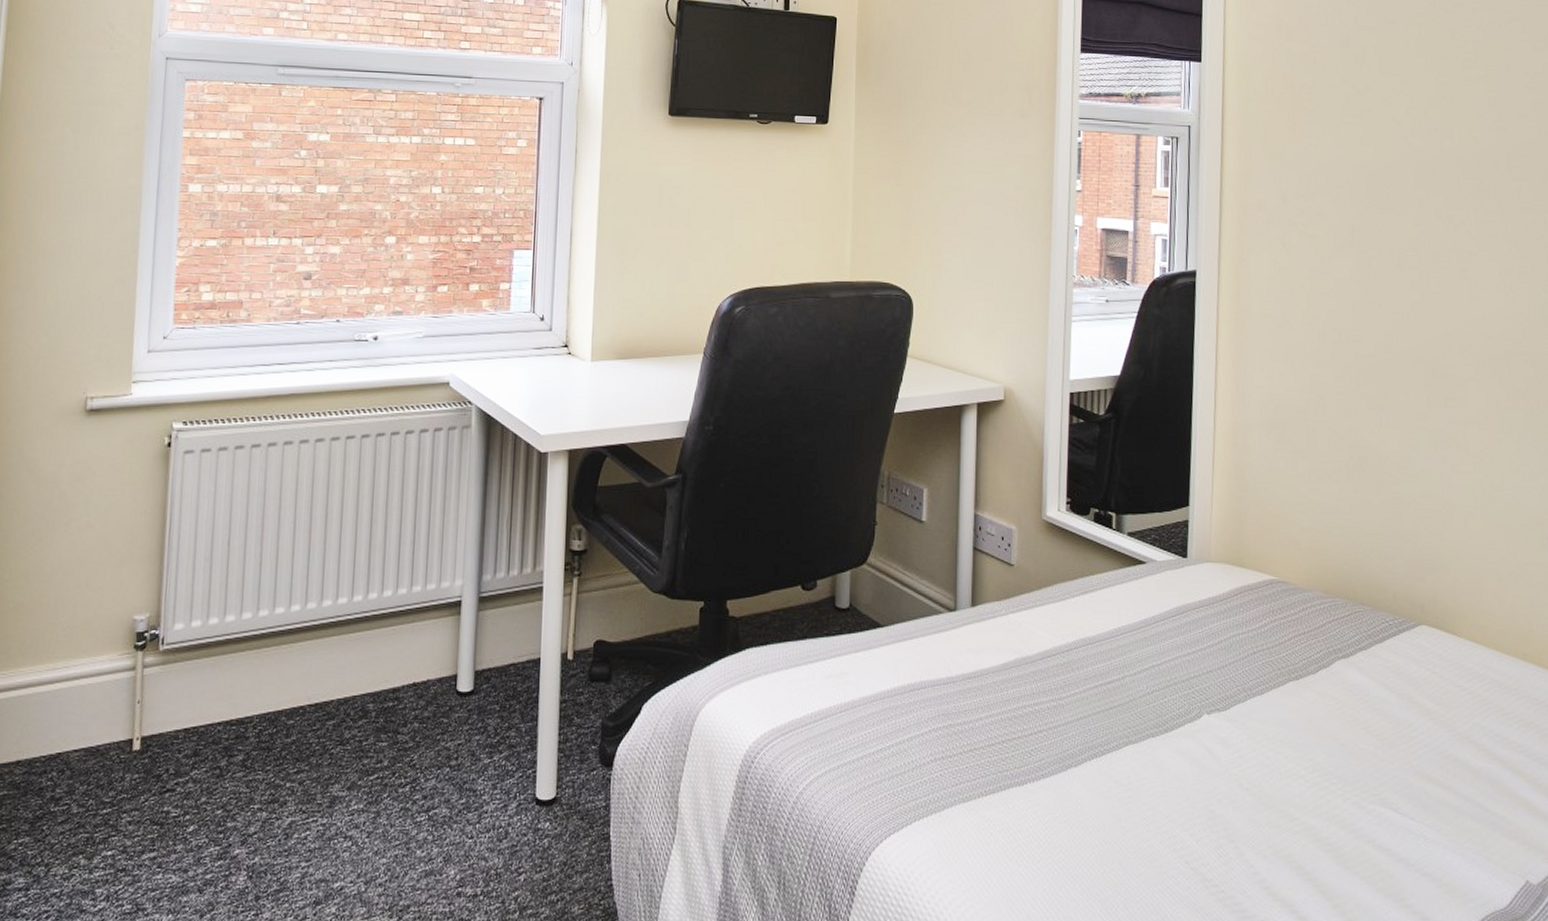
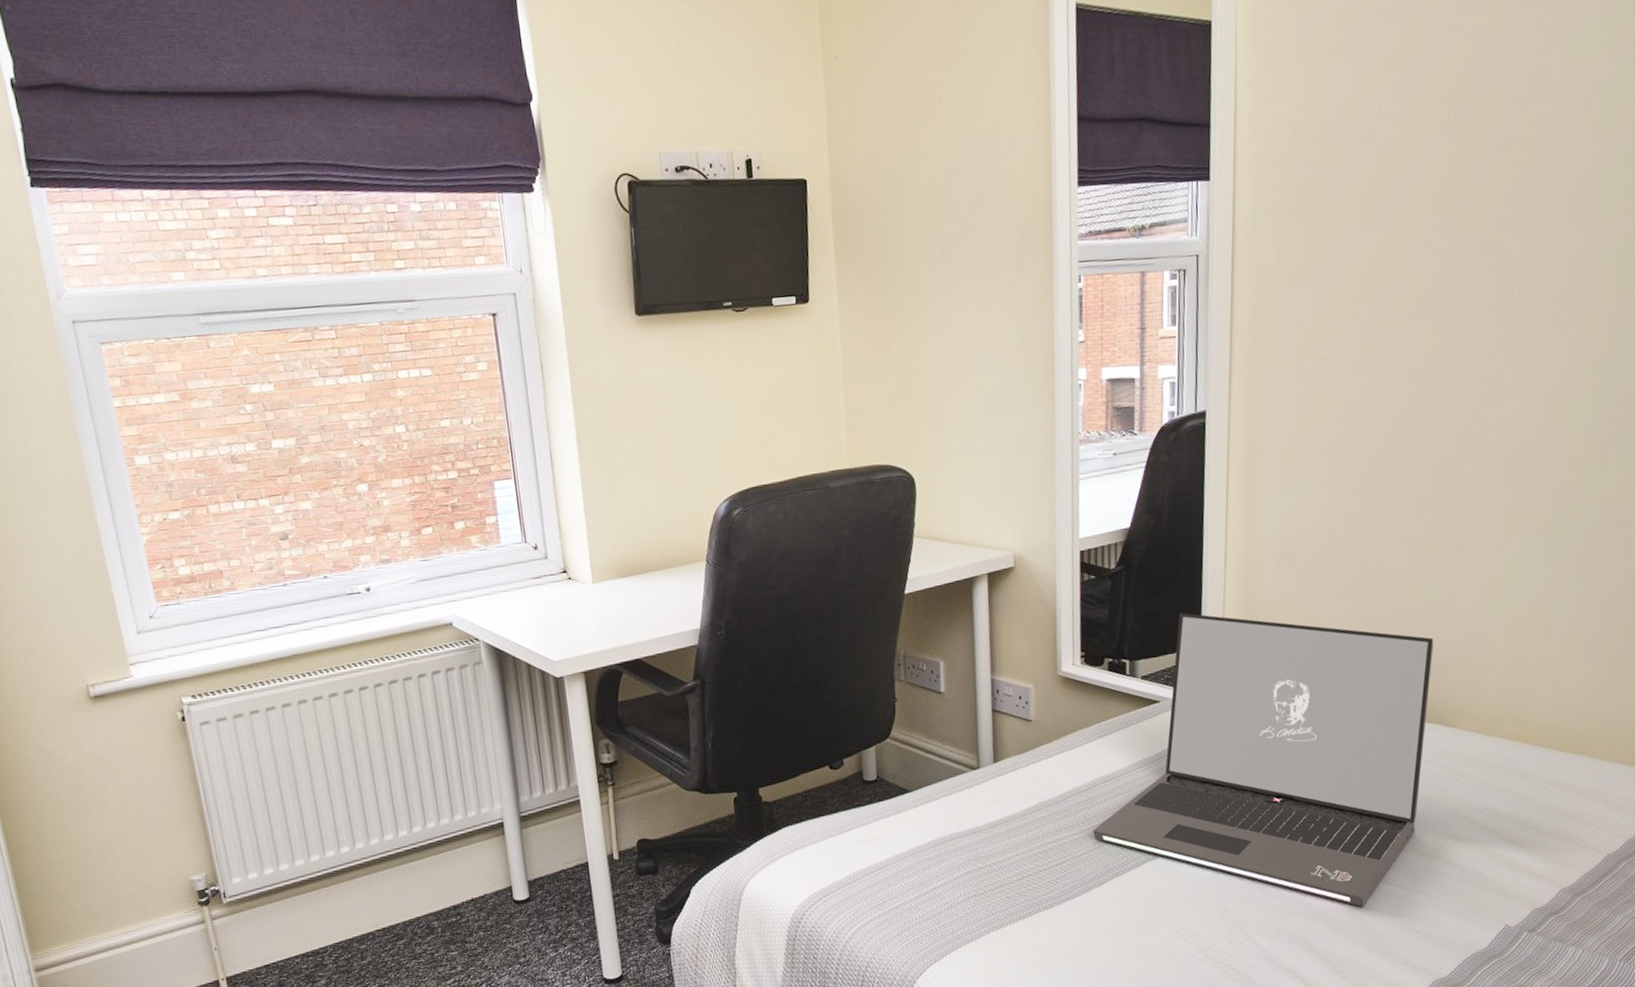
laptop: none [1072,470,1430,835] -> present [1093,612,1434,908]

